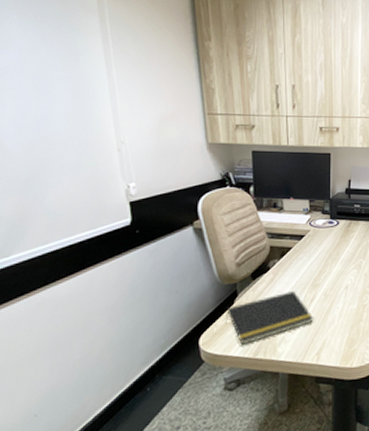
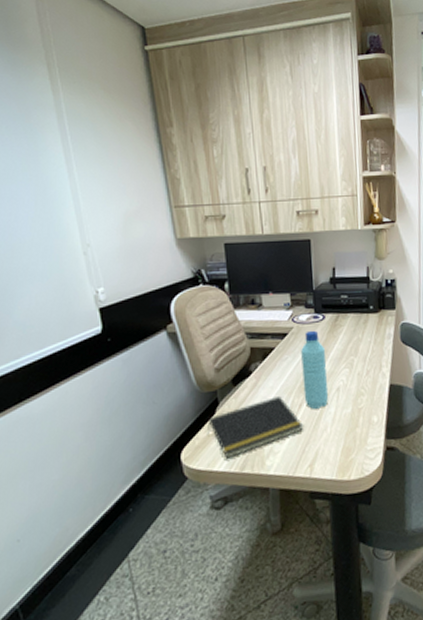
water bottle: none [316,234,338,304] -> present [301,330,329,409]

